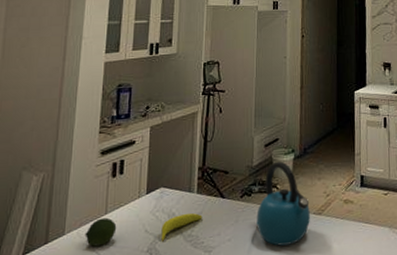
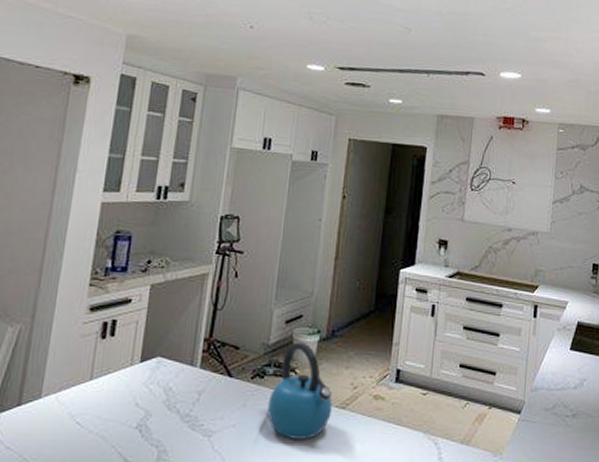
fruit: present [85,217,117,247] -> none [64,384,103,416]
banana: present [161,213,203,241] -> none [153,389,205,418]

